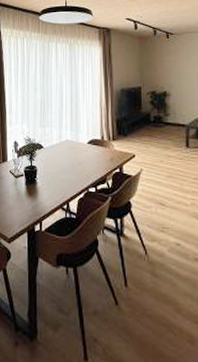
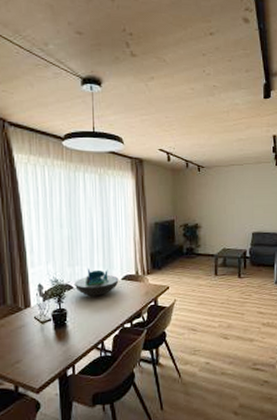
decorative bowl: none [44,131,85,157] -> present [74,269,119,296]

